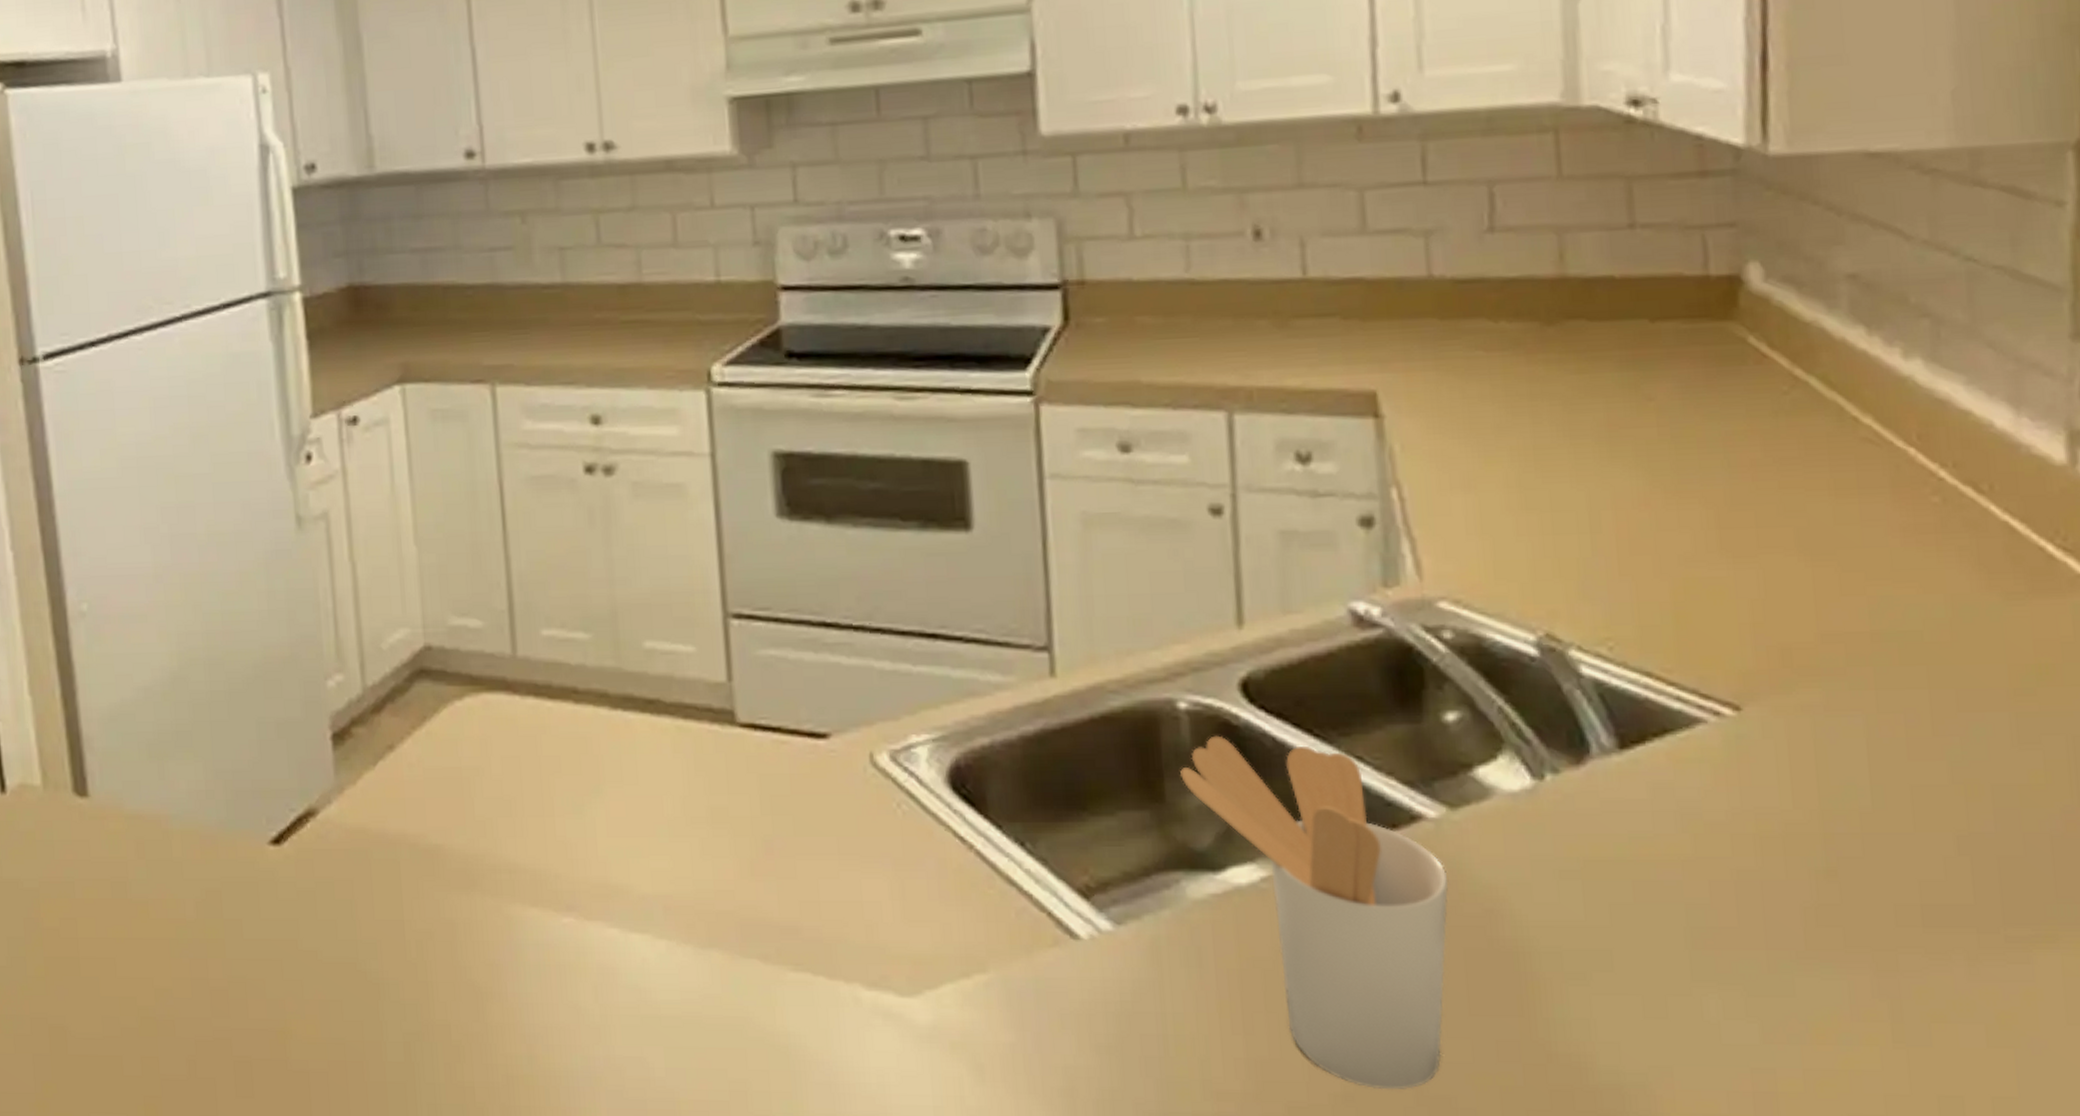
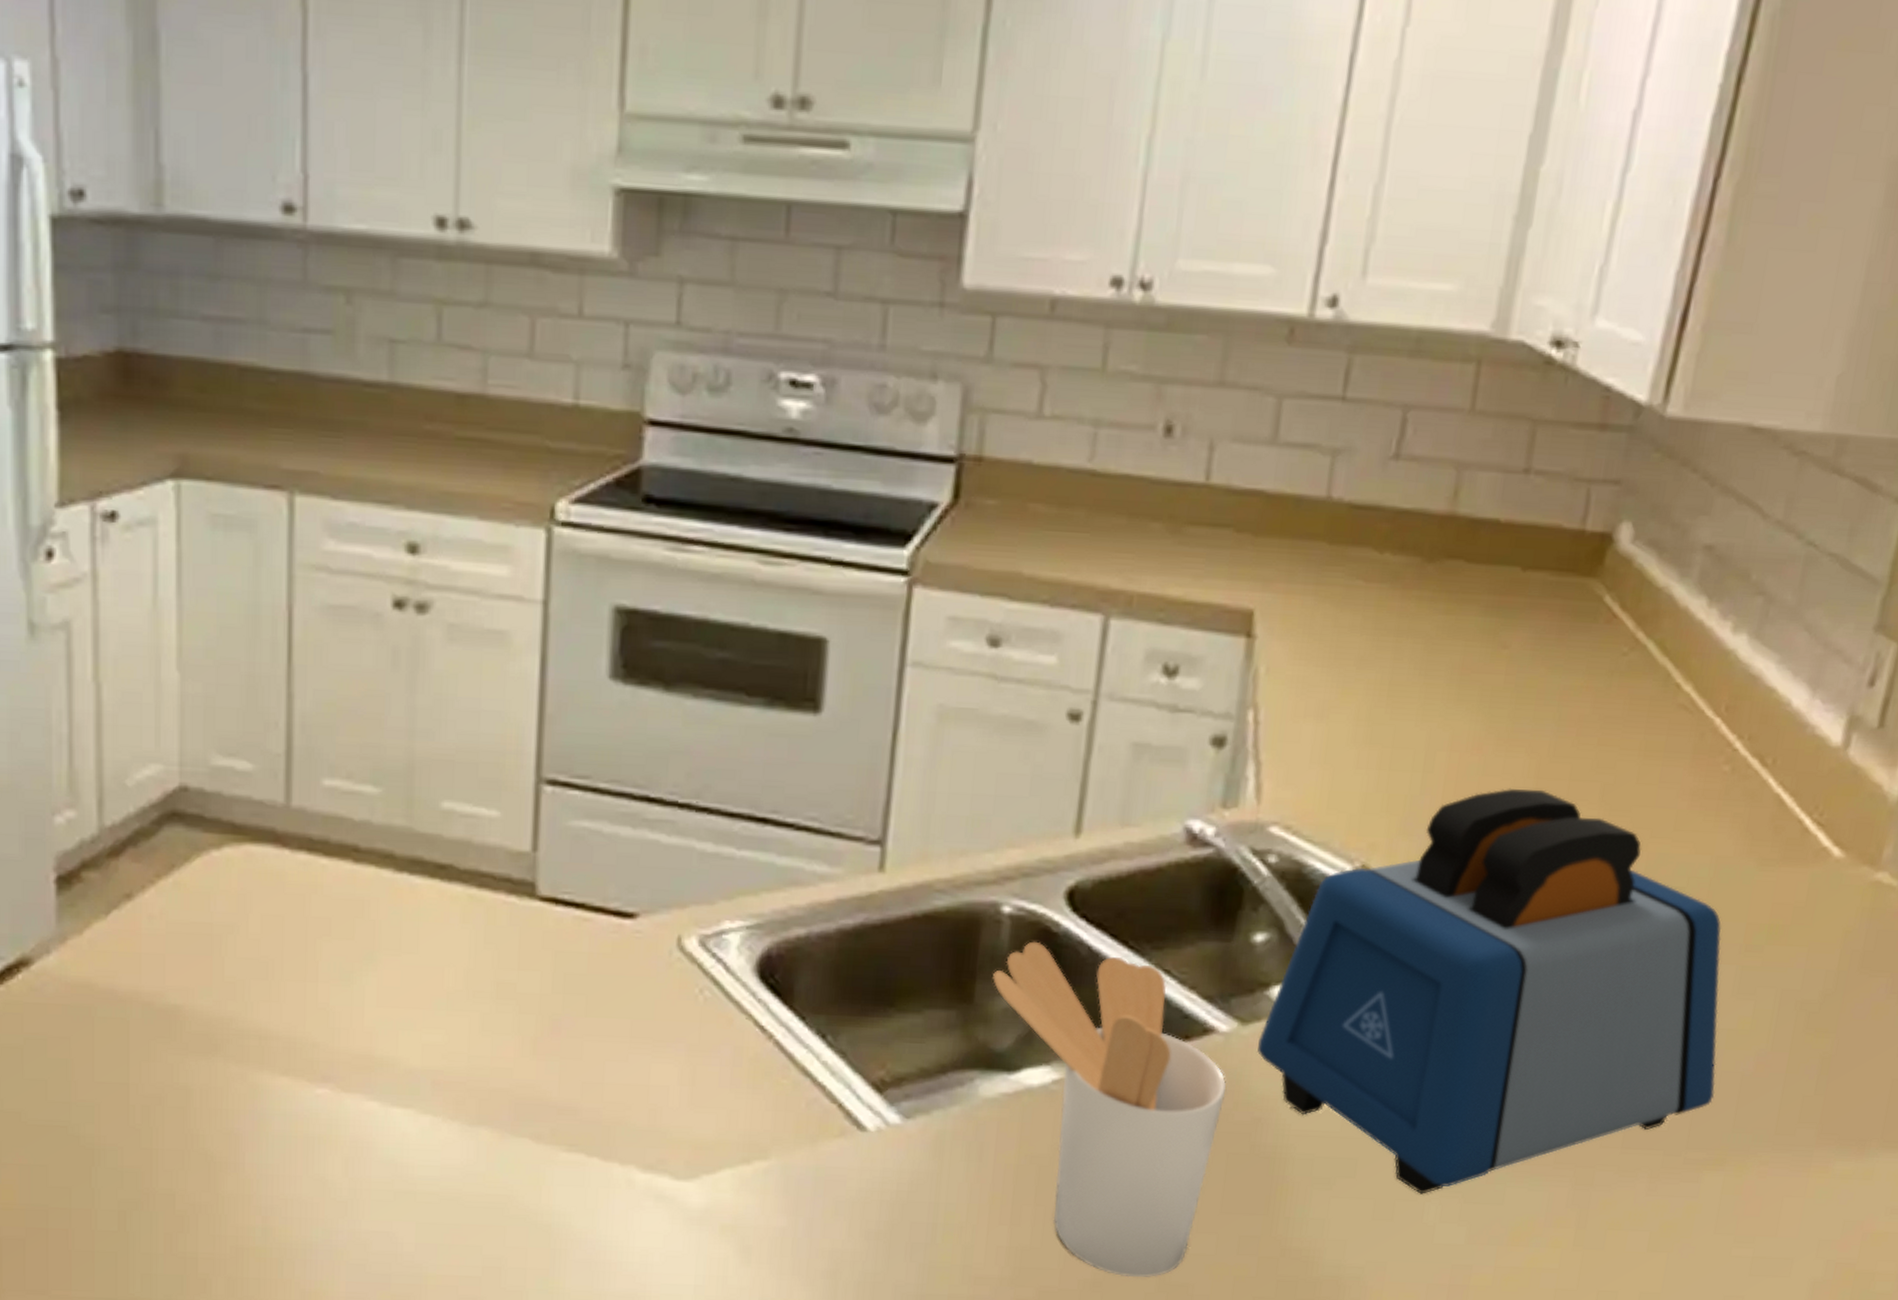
toaster: none [1473,540,2023,988] -> present [1257,788,1722,1194]

